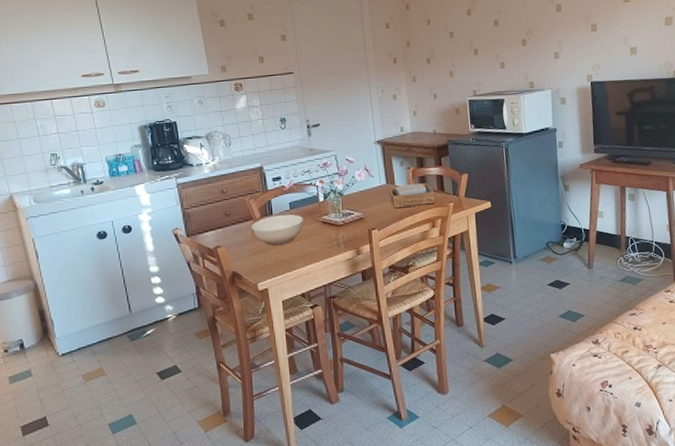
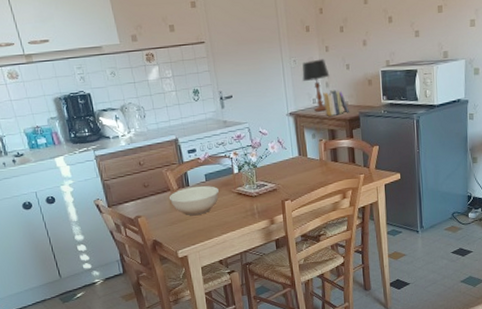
napkin holder: present [388,183,435,209] -> none [301,155,346,180]
table lamp: none [390,88,417,140] -> present [302,58,330,112]
books: none [410,118,437,144] -> present [323,90,349,116]

